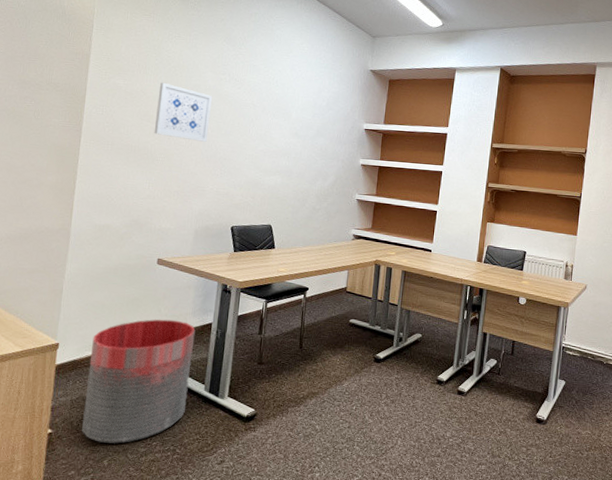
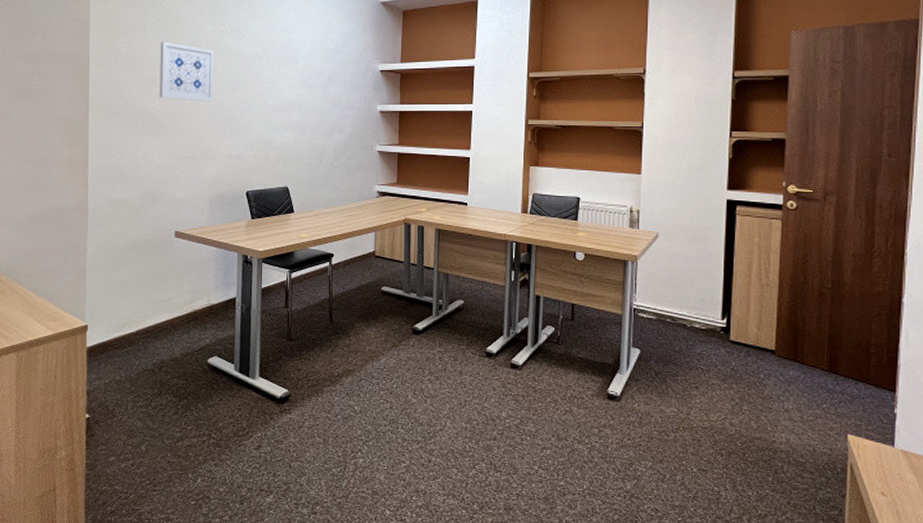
trash can: present [82,318,196,444] -> none [117,295,220,428]

